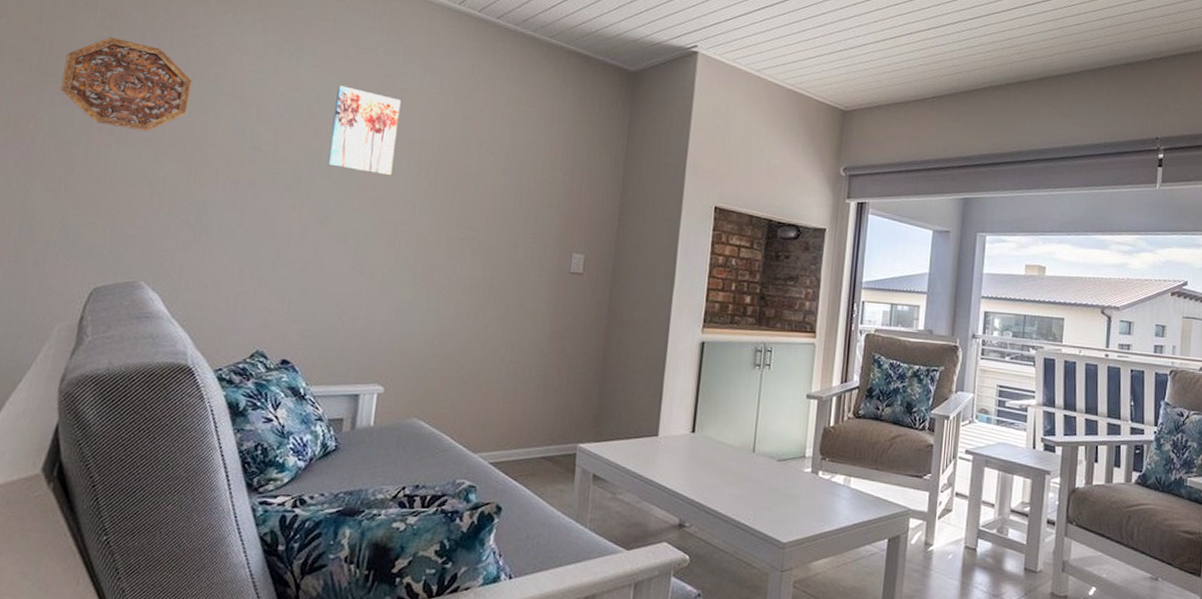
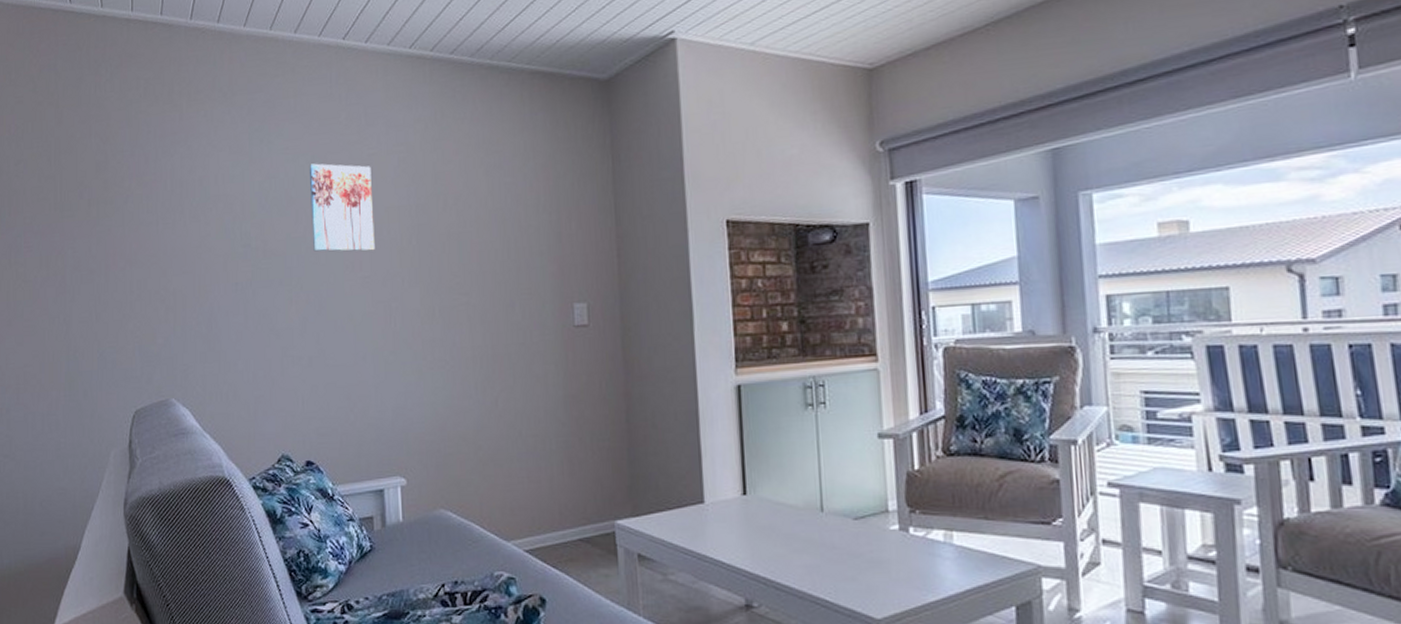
decorative platter: present [60,37,193,132] -> none [75,160,181,249]

